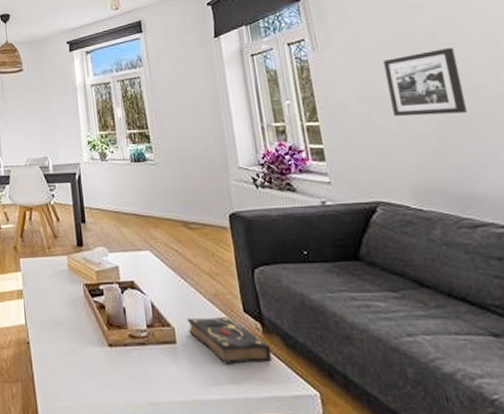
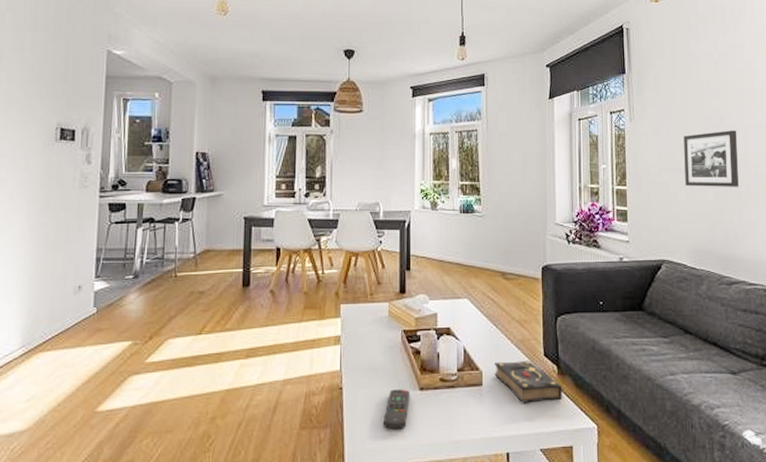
remote control: none [73,345,100,388] -> present [382,389,410,430]

